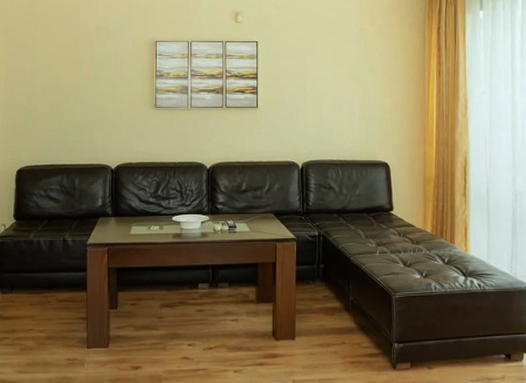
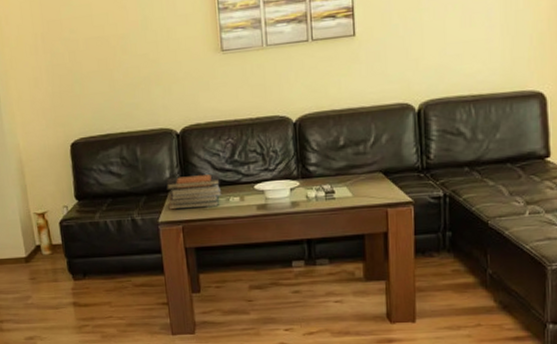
book stack: none [97,205,145,234] -> present [166,174,222,210]

